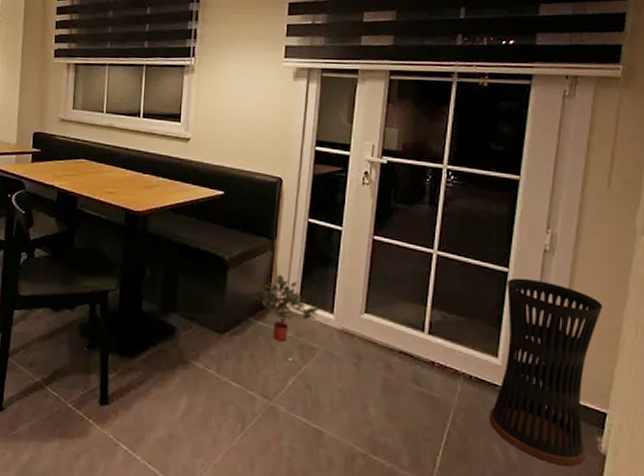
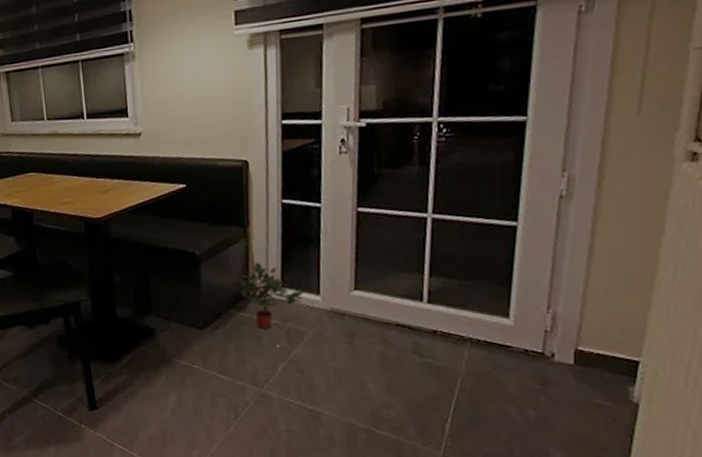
umbrella stand: present [489,278,602,467] -> none [502,229,632,419]

